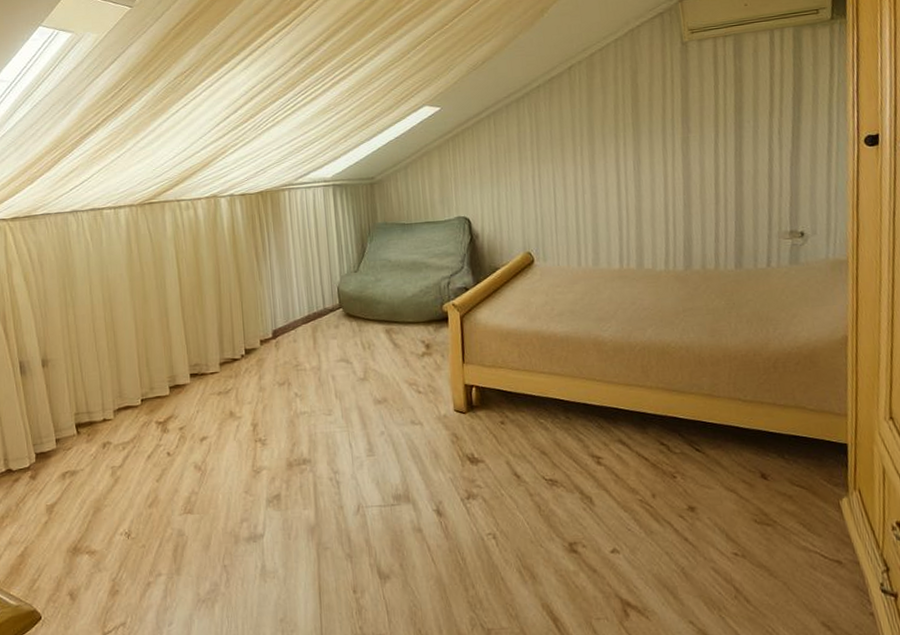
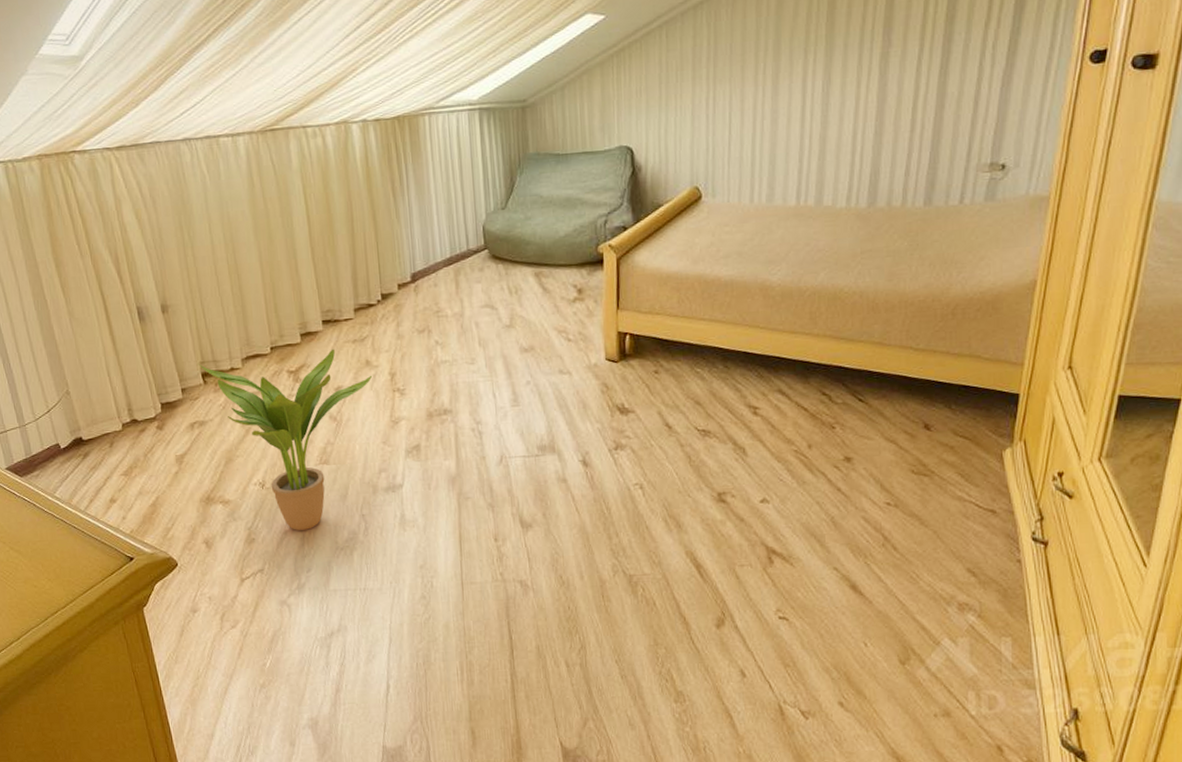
potted plant: none [72,400,235,583] -> present [198,348,372,531]

